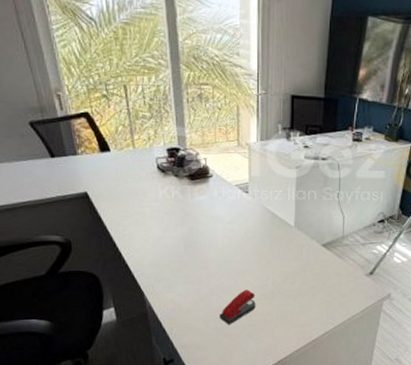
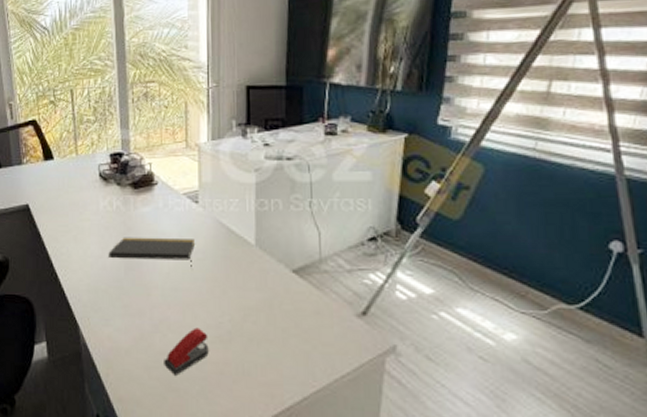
notepad: none [169,221,245,246] -> present [108,237,195,270]

